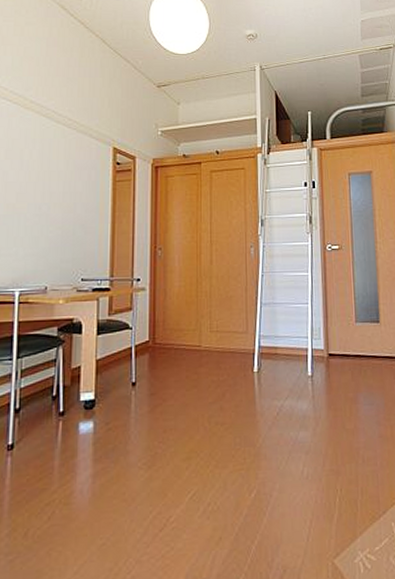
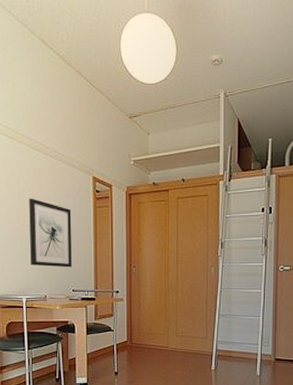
wall art: none [29,170,86,252] -> present [29,198,72,268]

